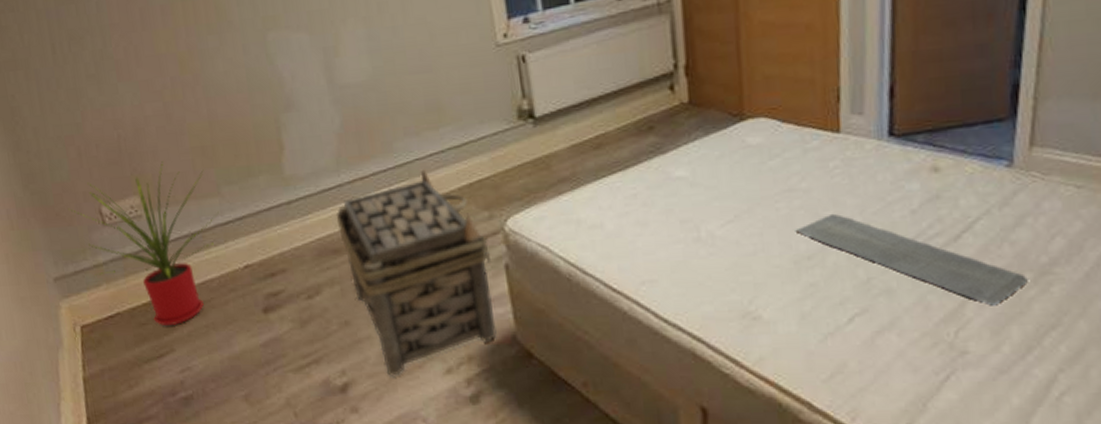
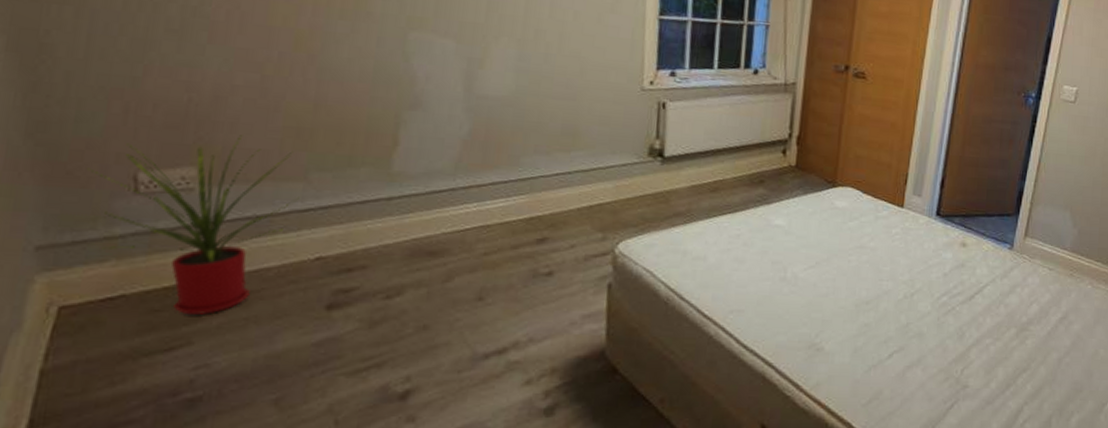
basket: present [336,169,497,376] -> none [440,186,597,385]
bath mat: present [796,213,1028,304] -> none [861,269,1013,350]

